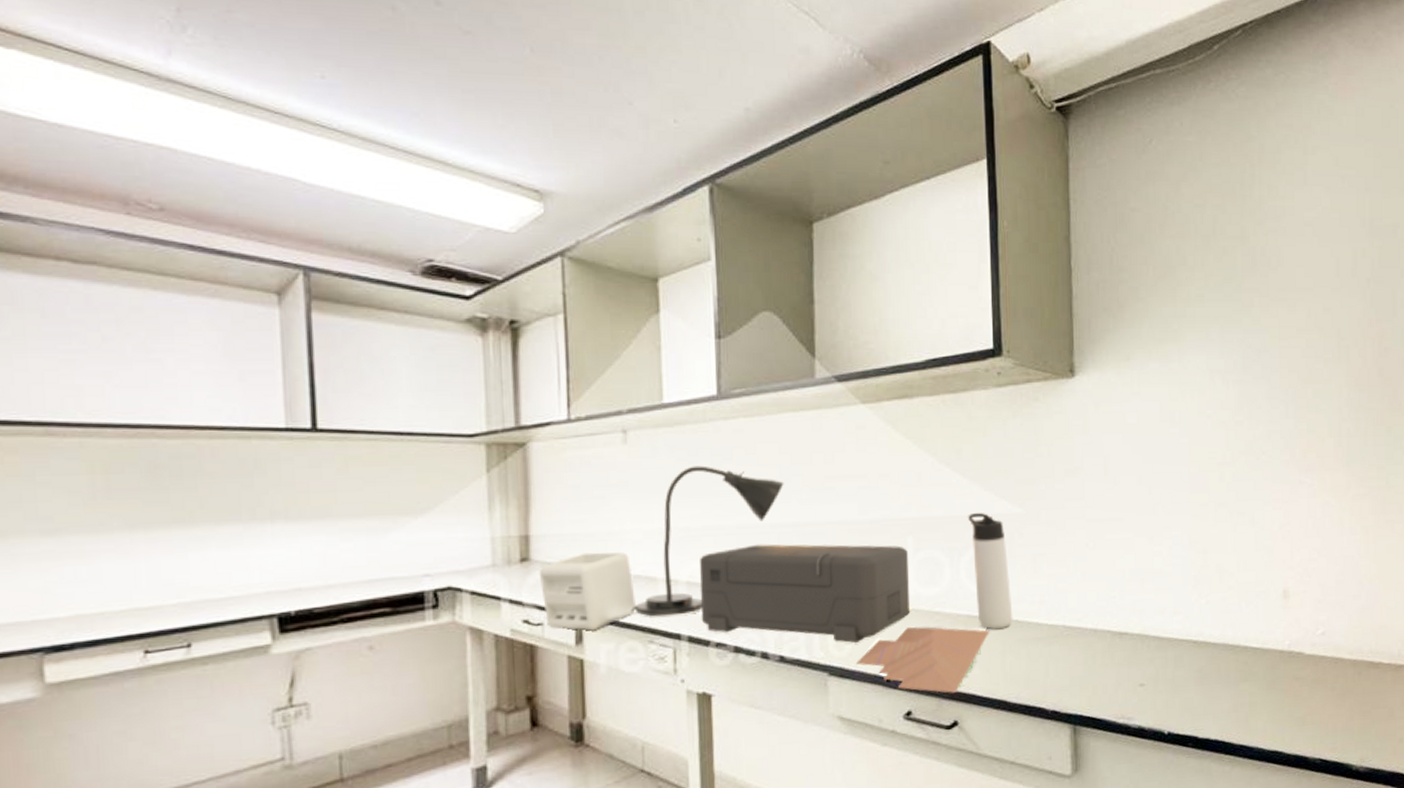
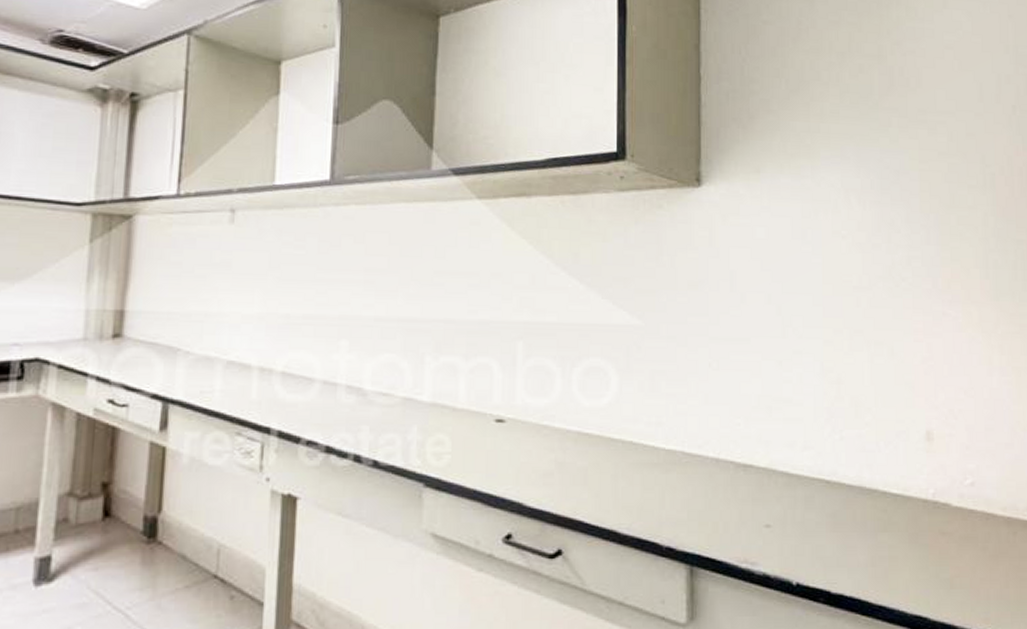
desk organizer: present [538,552,636,631] -> none [130,333,227,417]
desk lamp: present [631,465,784,617] -> none [221,250,392,407]
storage case: present [699,544,910,643] -> none [293,337,518,452]
papers: present [856,626,989,693] -> none [455,439,601,518]
thermos bottle: present [968,513,1013,629] -> none [583,322,627,449]

